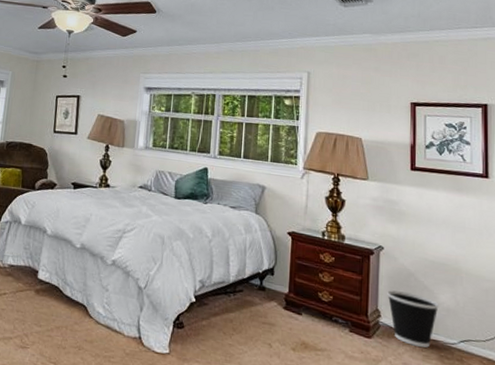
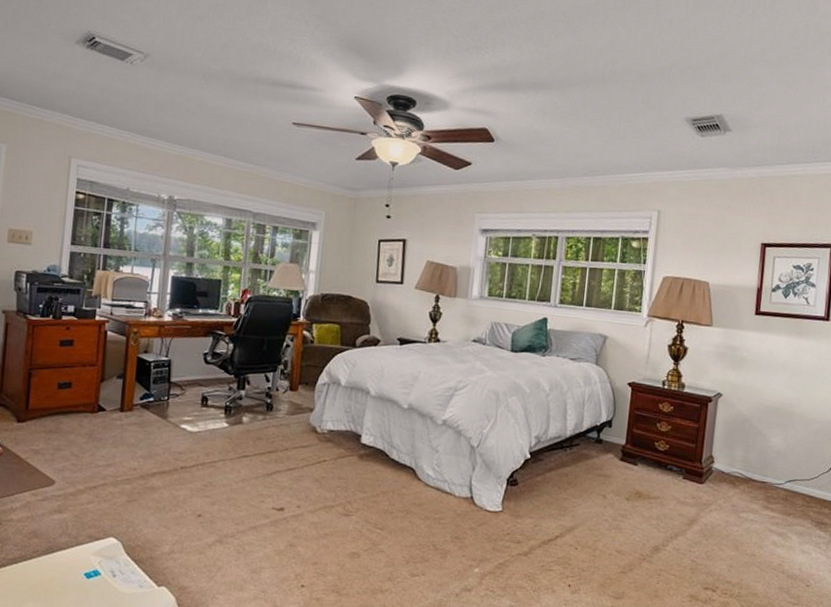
wastebasket: present [387,290,439,348] -> none [722,436,771,489]

